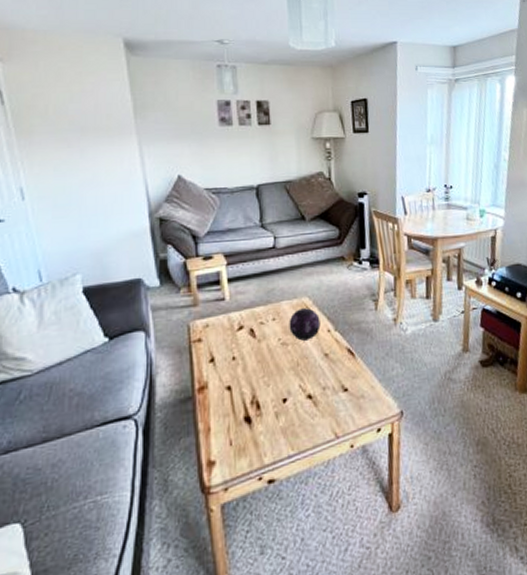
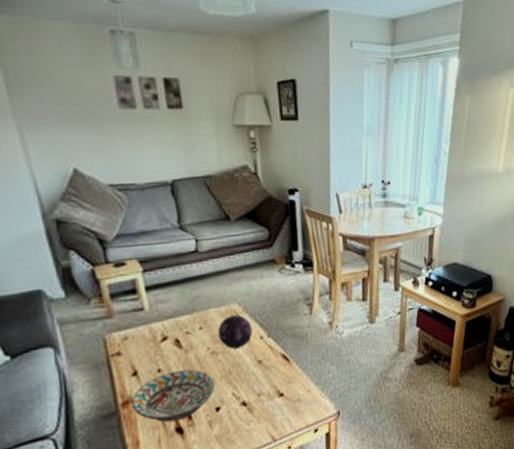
decorative bowl: none [206,358,284,411] -> present [131,369,216,423]

